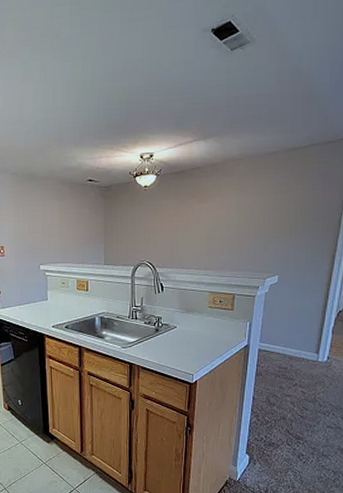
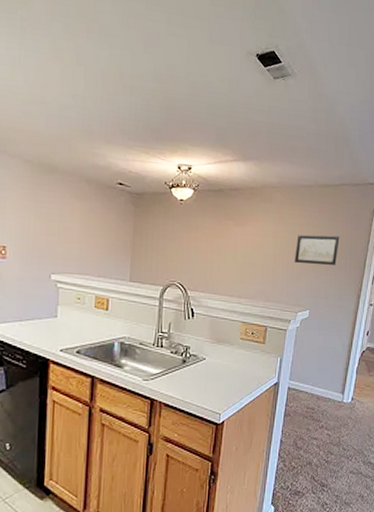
wall art: none [261,198,310,232] -> present [294,234,340,265]

